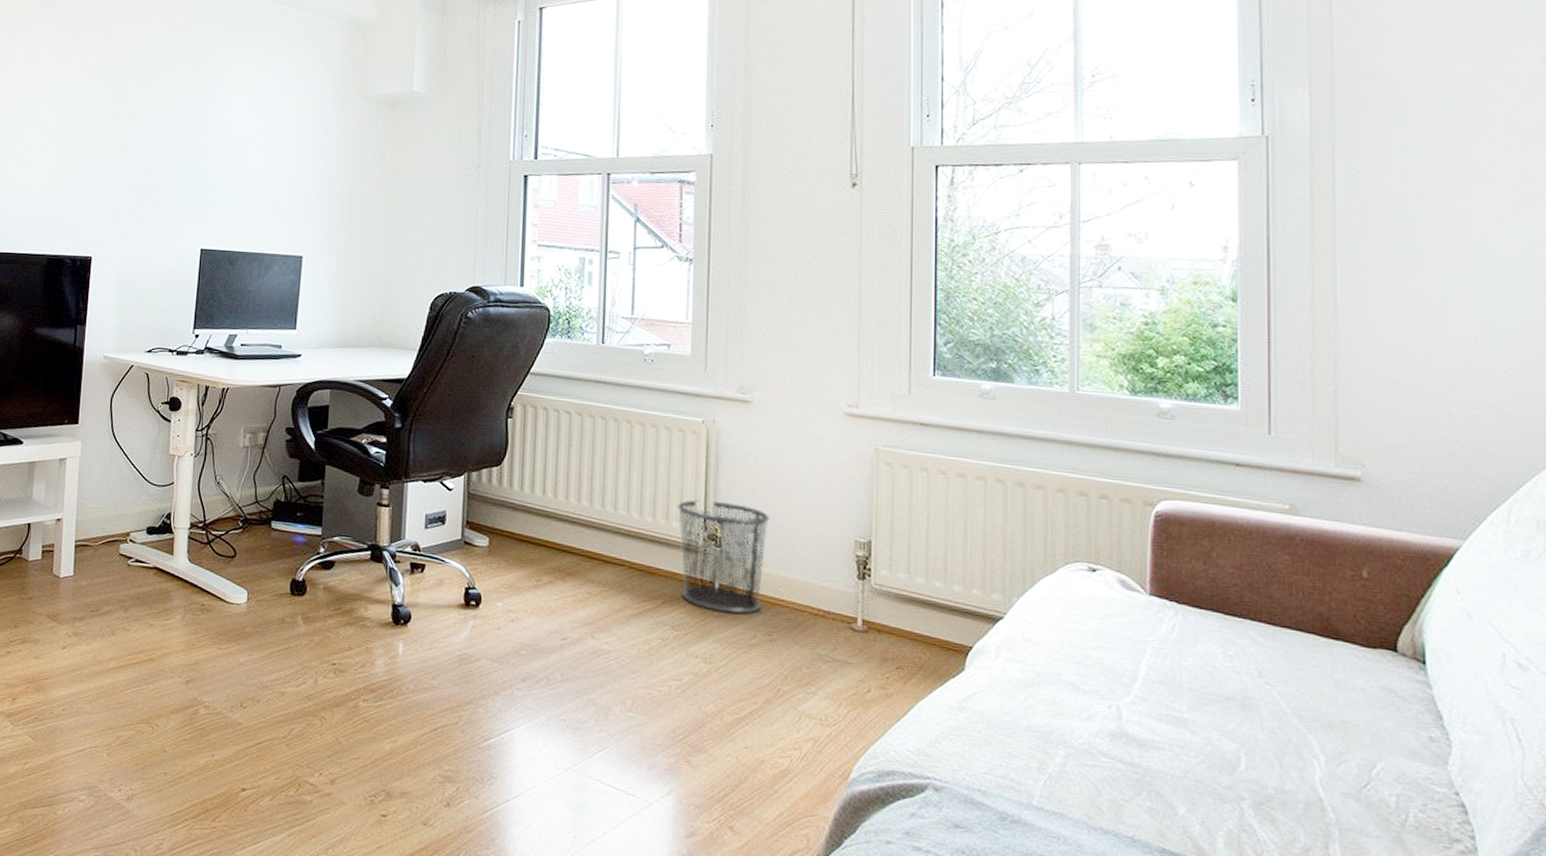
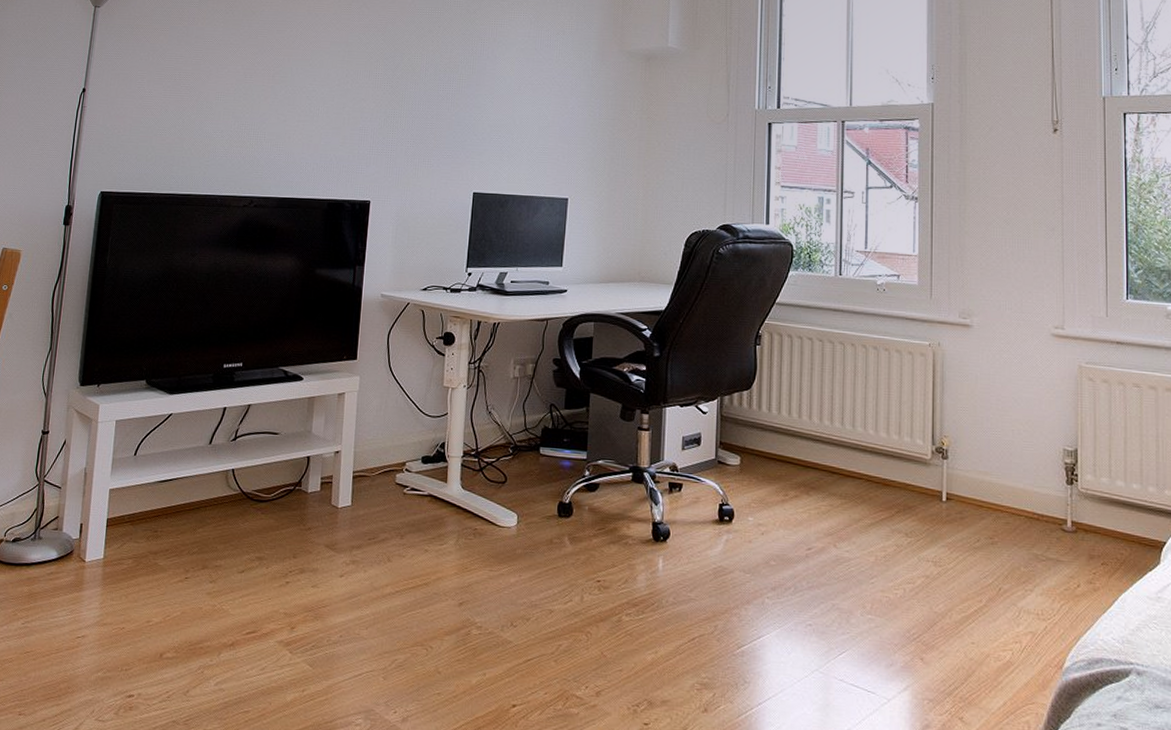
waste bin: present [677,500,769,614] -> none [908,416,989,520]

